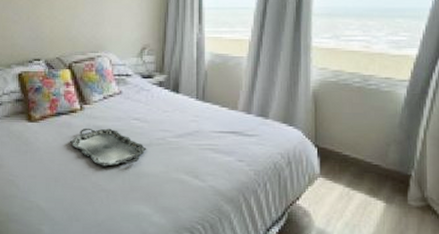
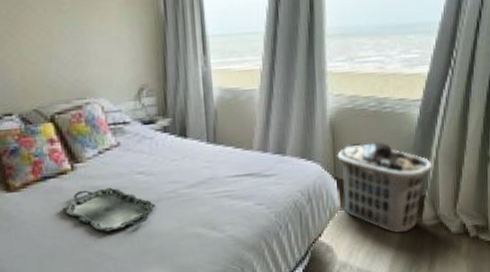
clothes hamper: none [318,114,420,210] -> present [337,141,433,234]

